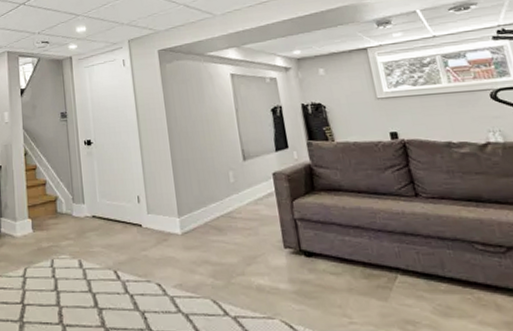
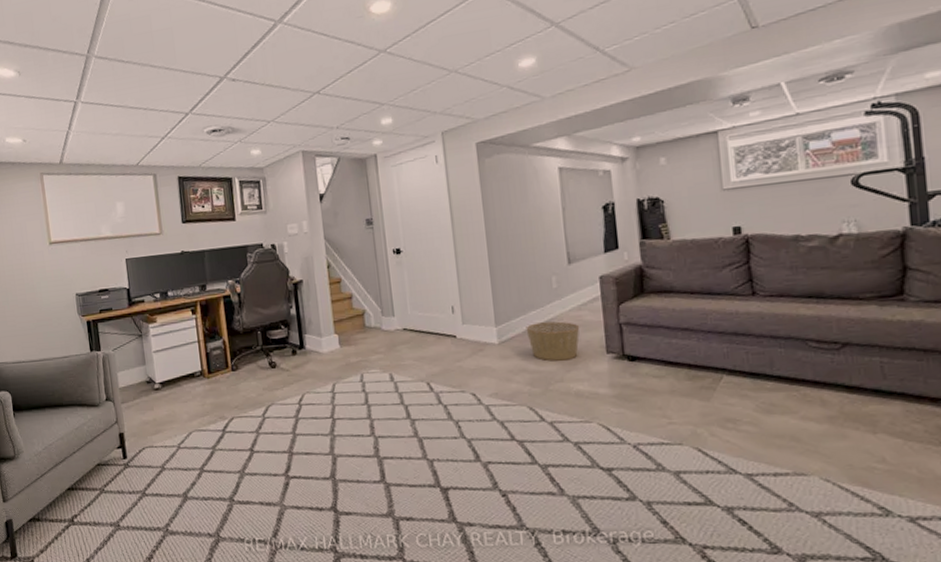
basket: none [207,214,258,254] -> present [526,321,580,361]

